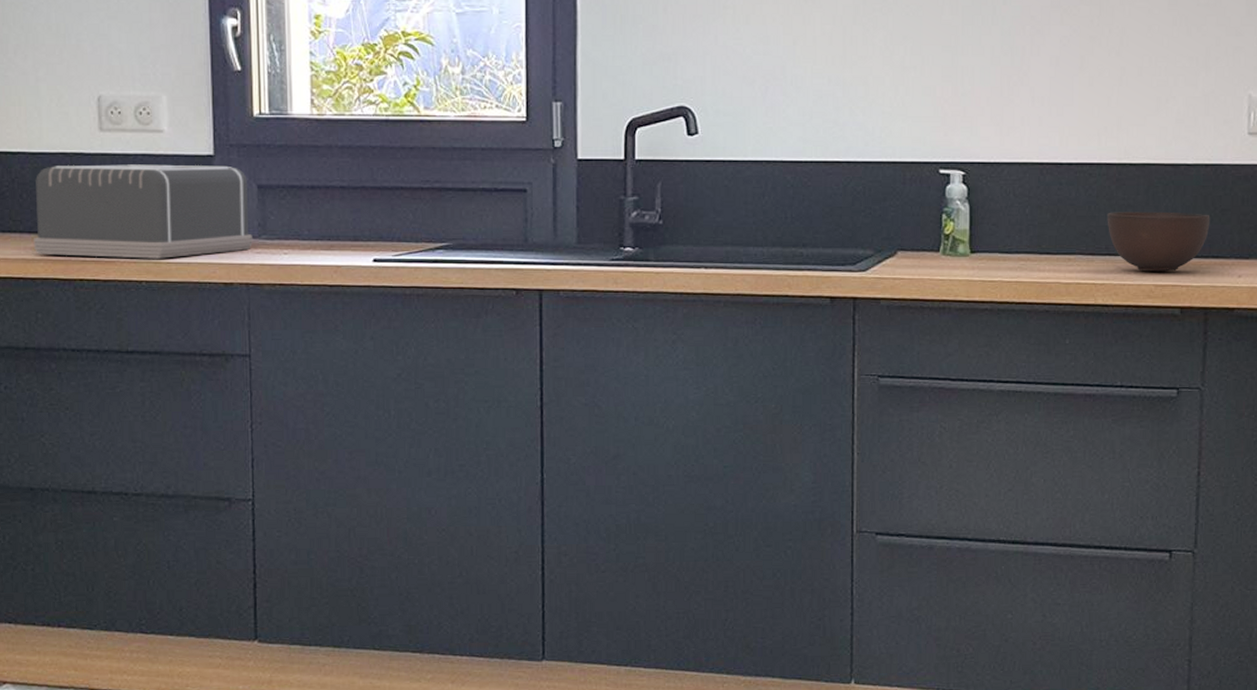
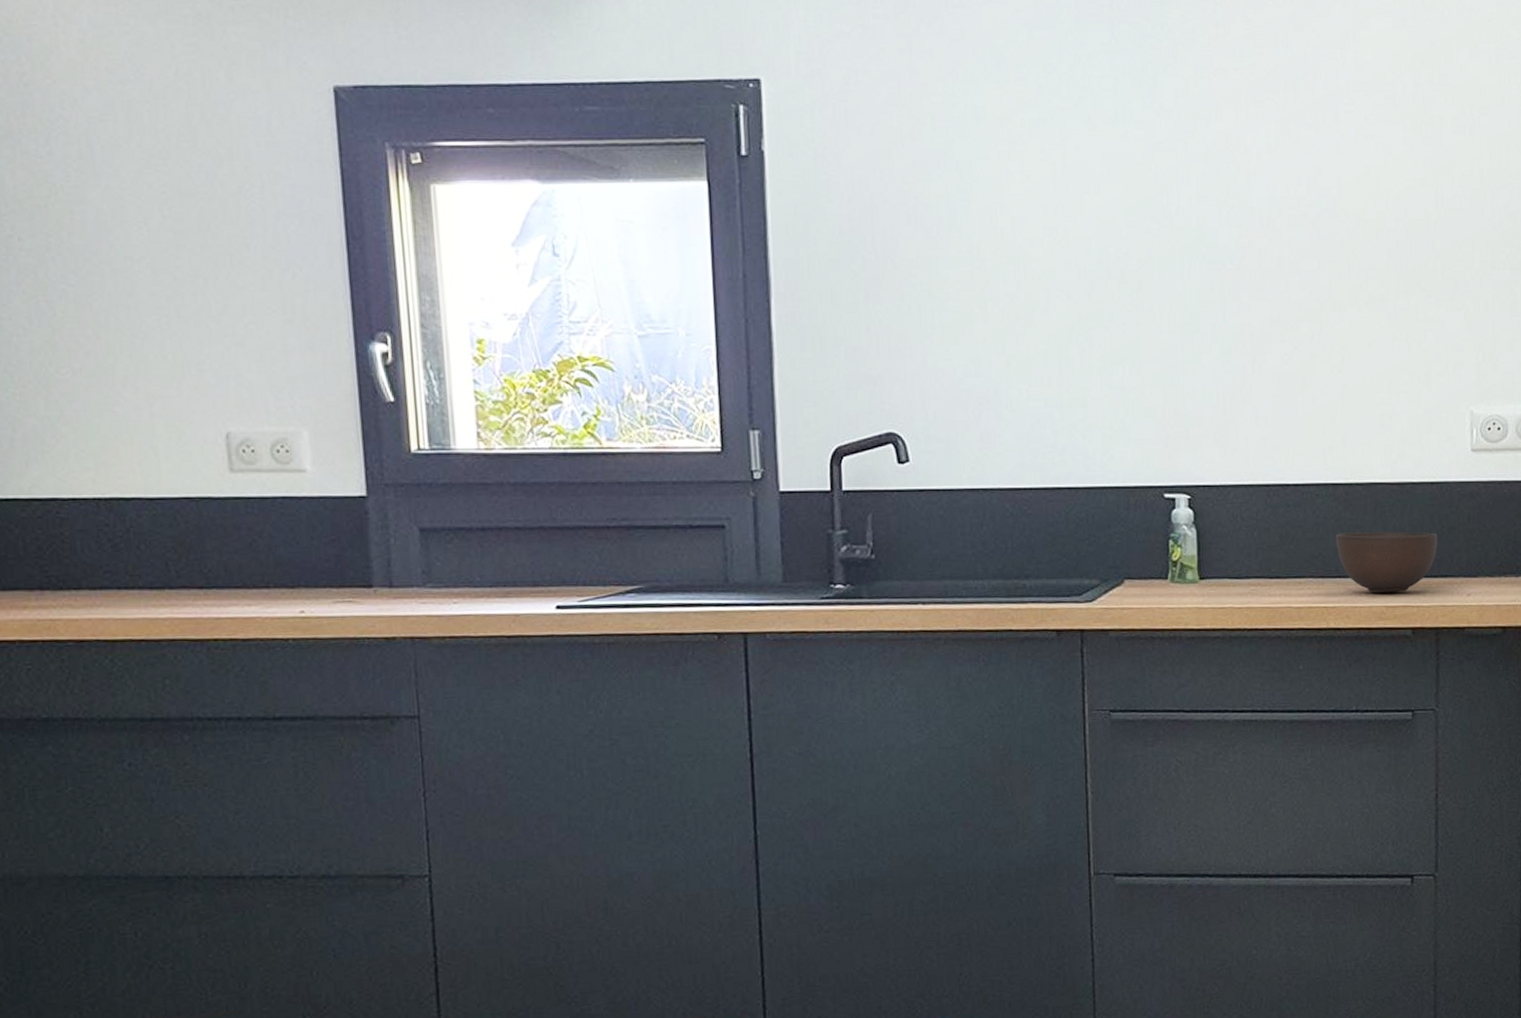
toaster: present [33,164,253,259] -> none [155,507,417,614]

